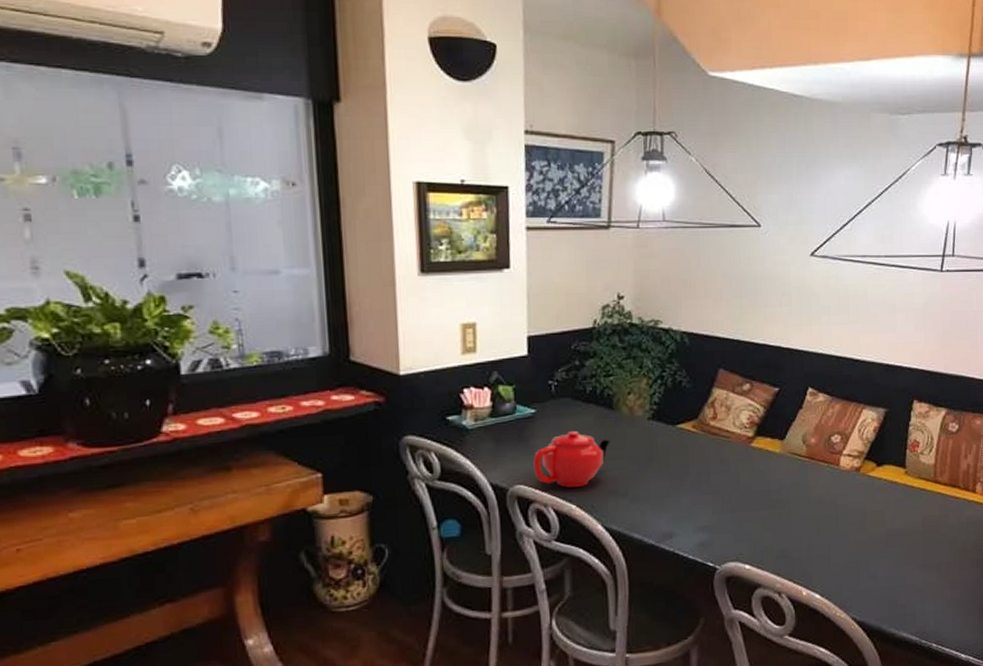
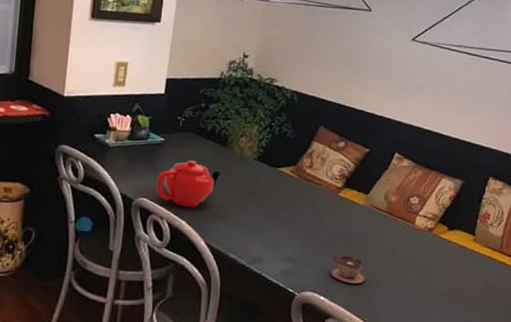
teacup: none [753,513,794,546] -> present [330,255,366,285]

